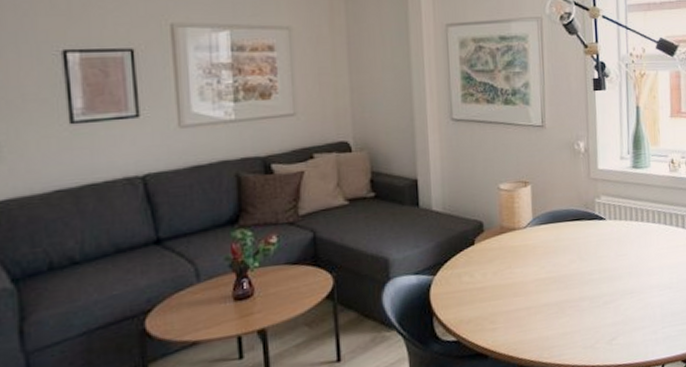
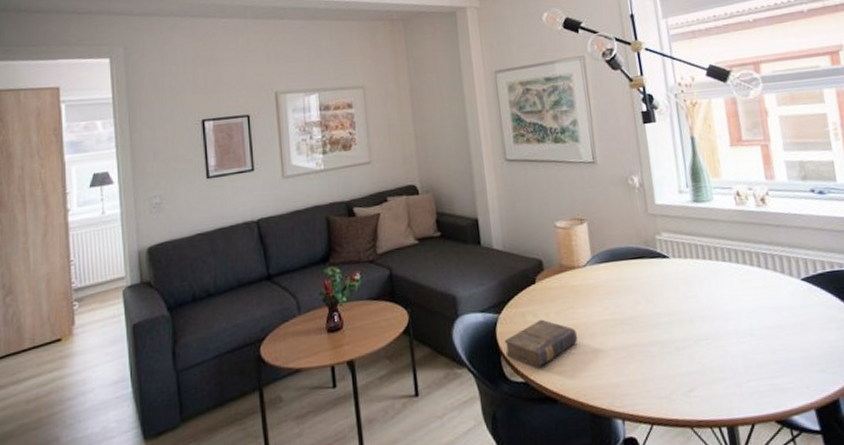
book: none [438,279,513,327] -> present [504,319,578,368]

